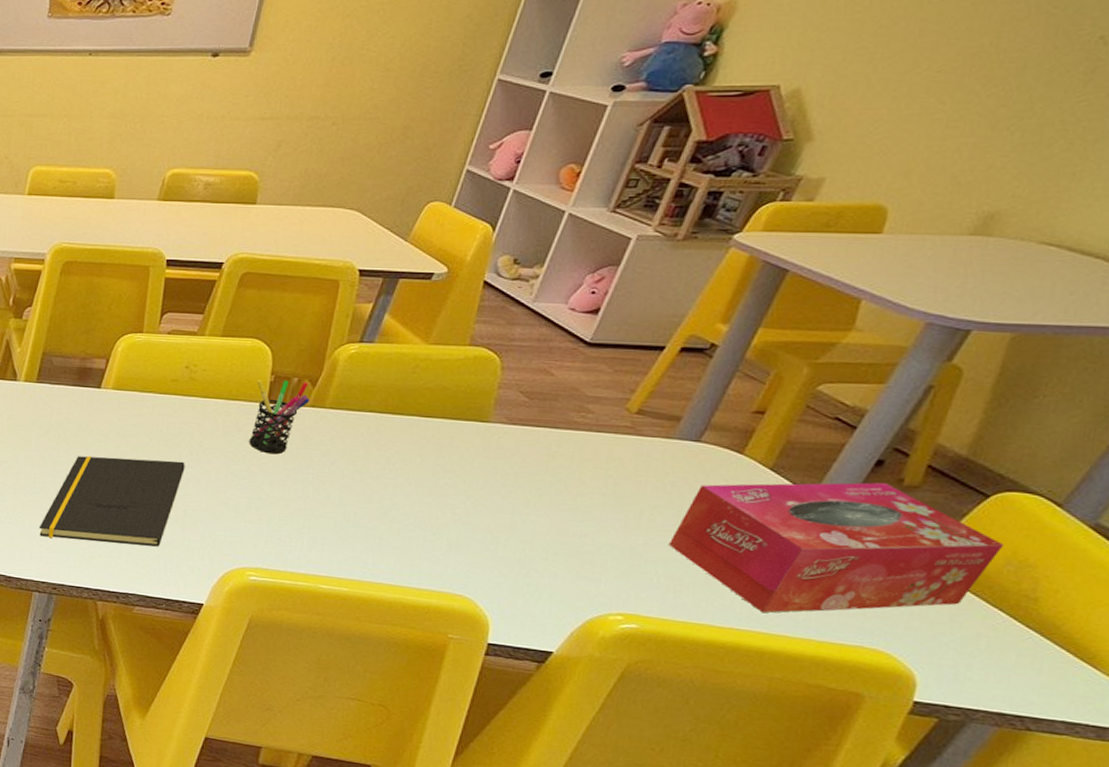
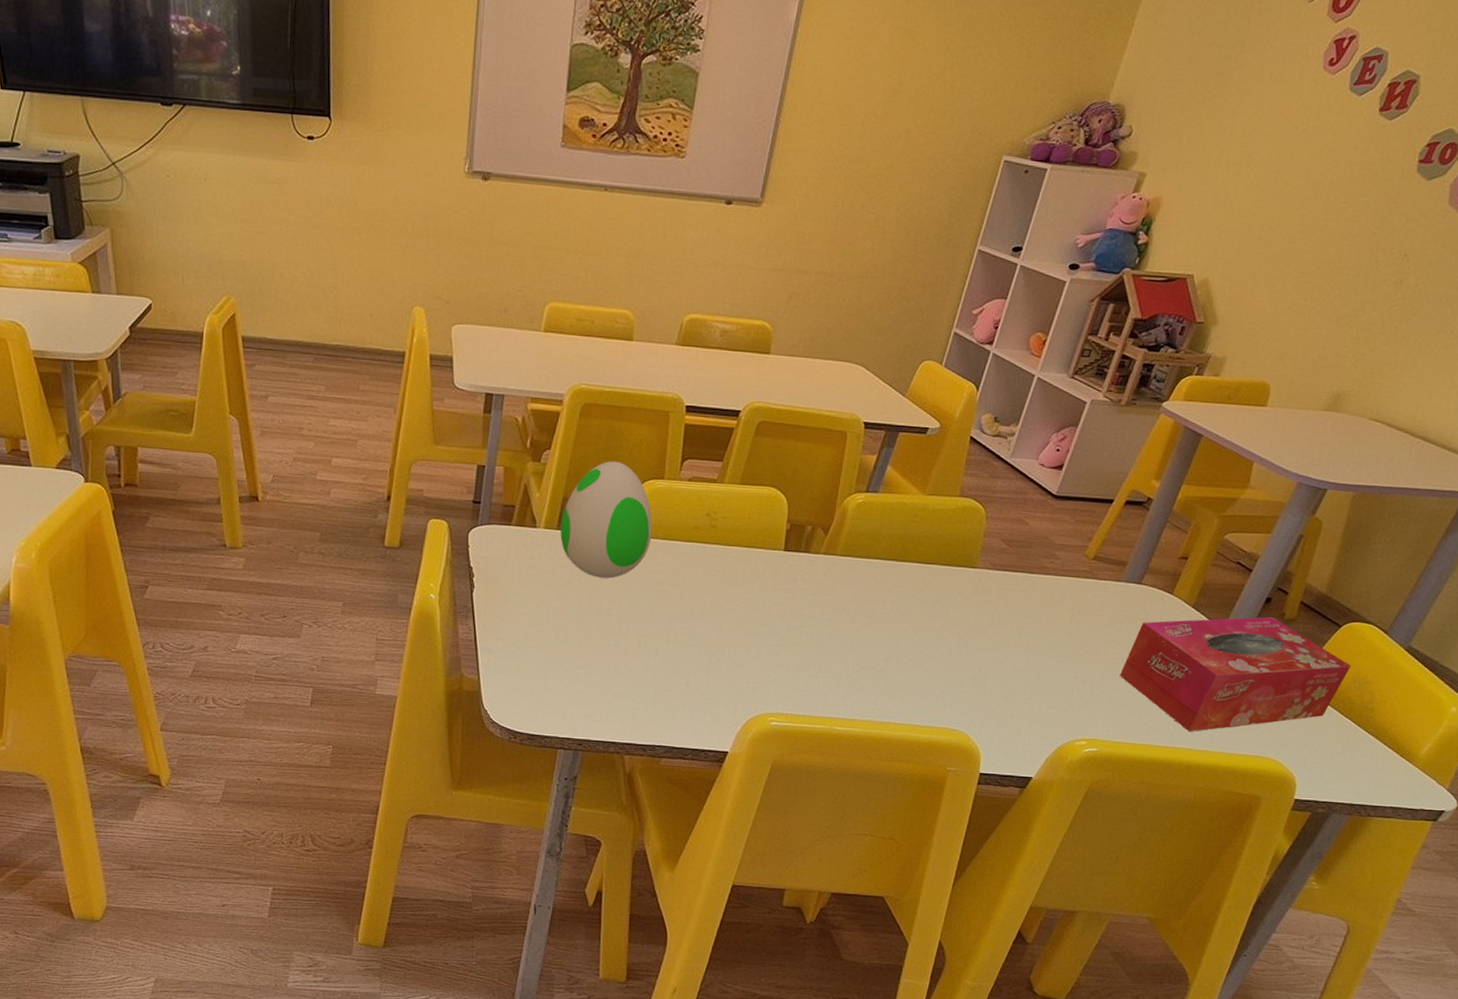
notepad: present [38,455,185,547] -> none [562,605,708,697]
decorative egg: none [39,316,131,430] -> present [560,461,653,578]
pen holder: present [249,378,310,454] -> none [768,526,823,601]

